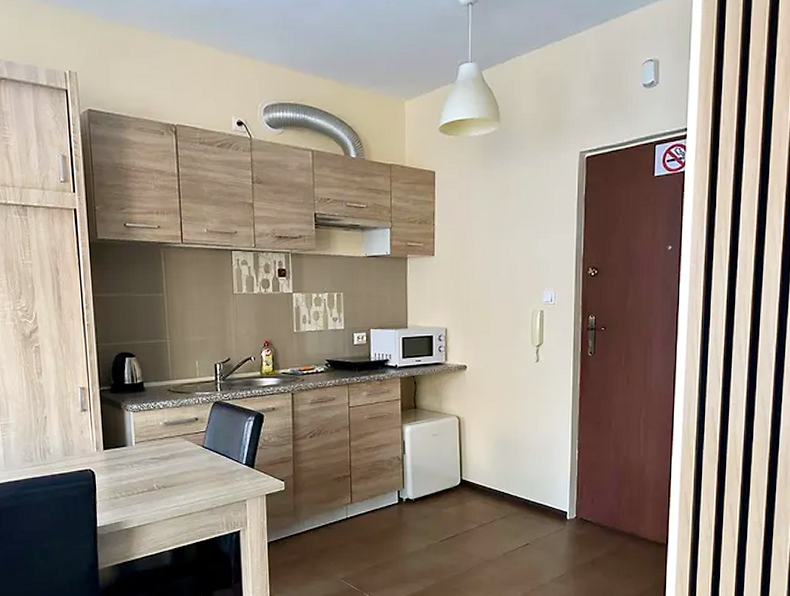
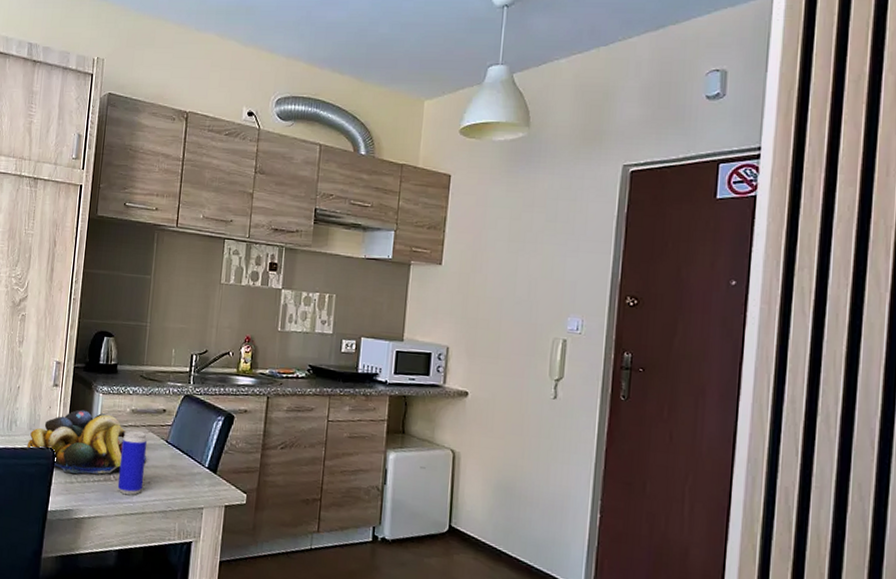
fruit bowl: none [64,429,186,489] -> present [27,409,146,474]
beverage can: none [159,441,187,499] -> present [117,430,147,495]

